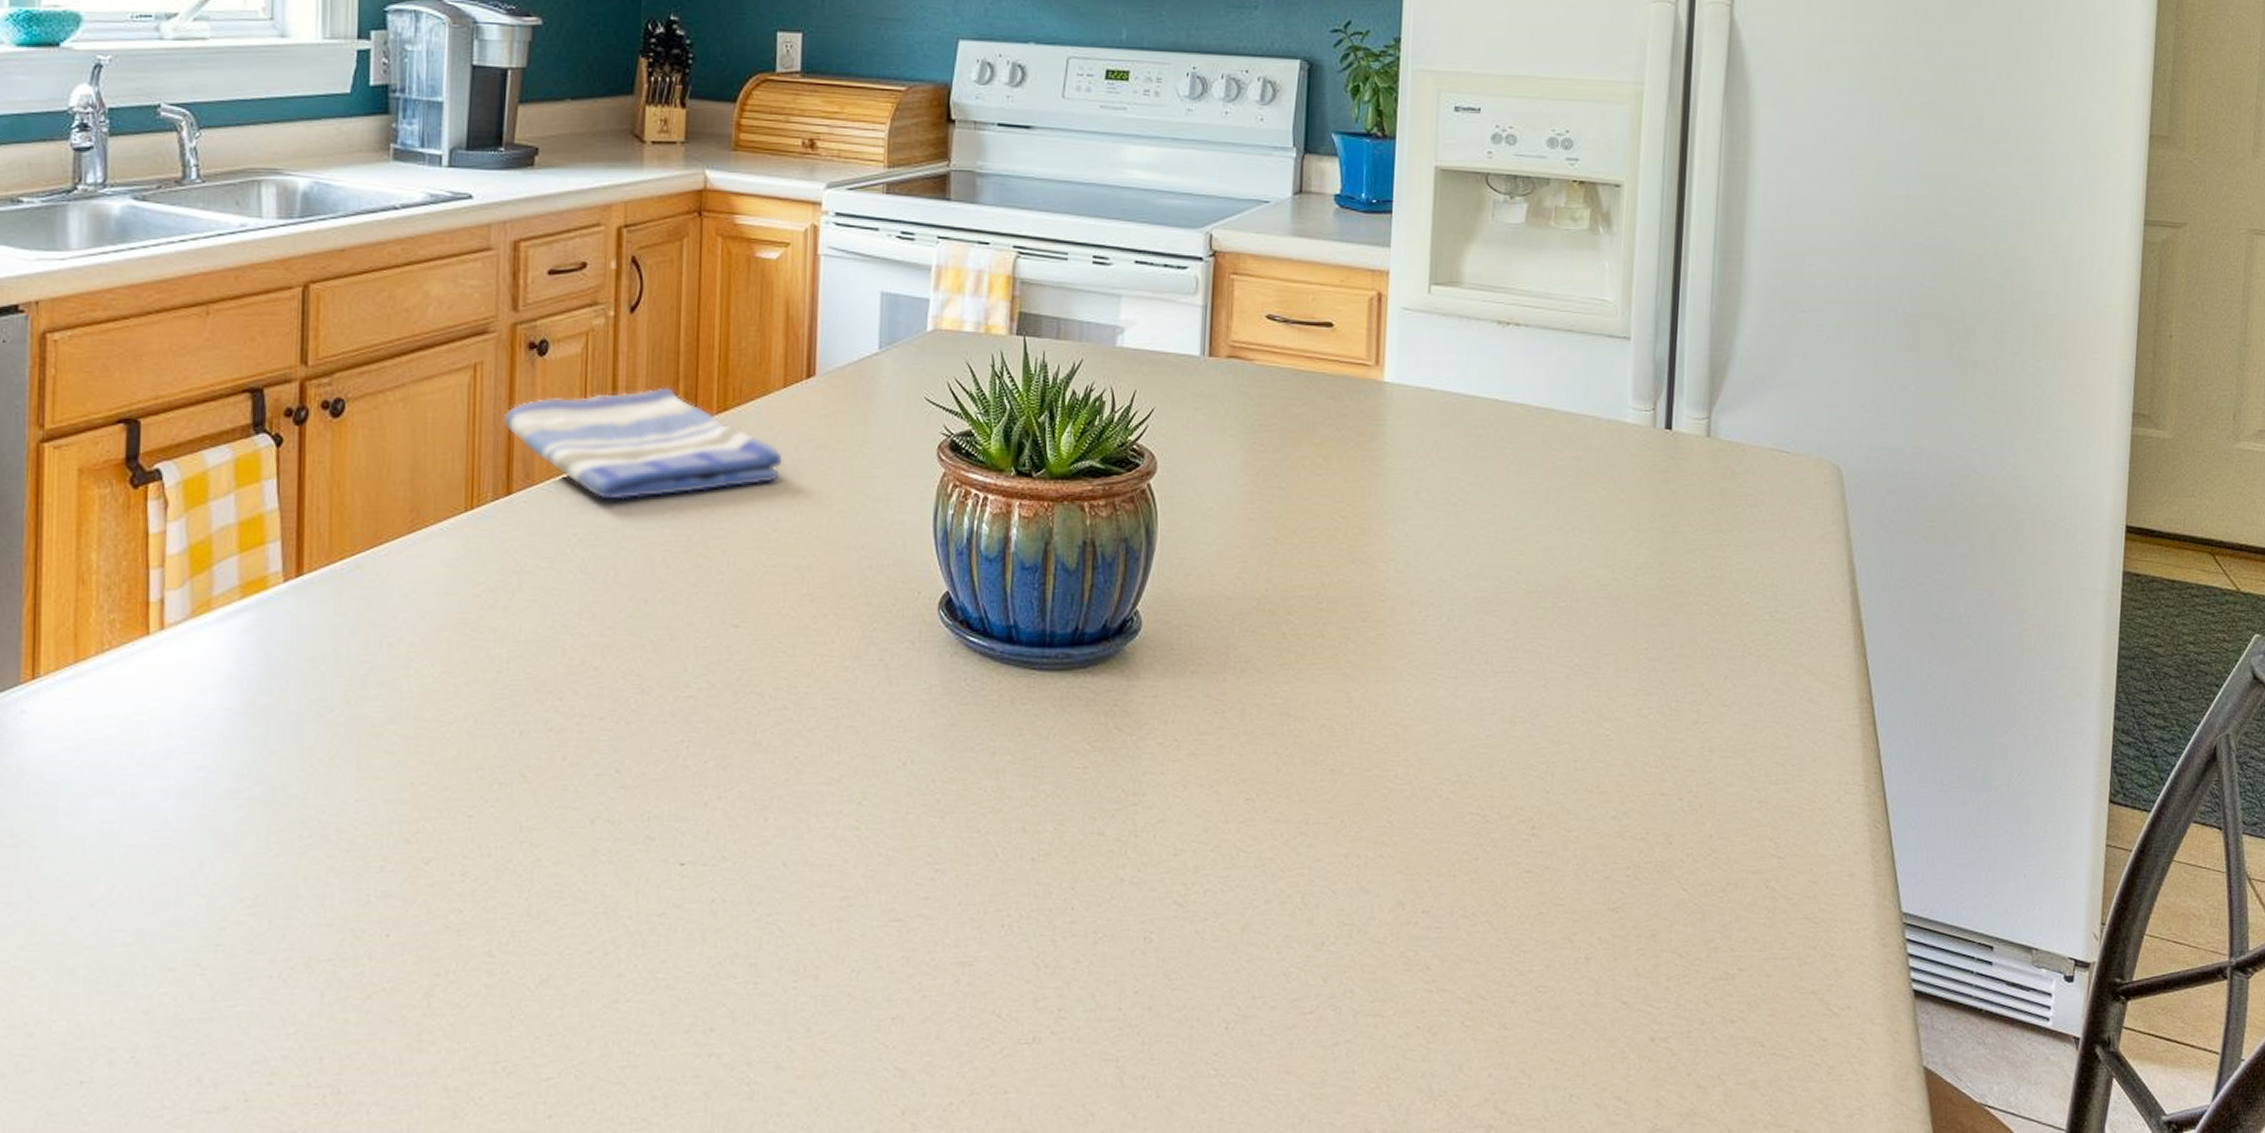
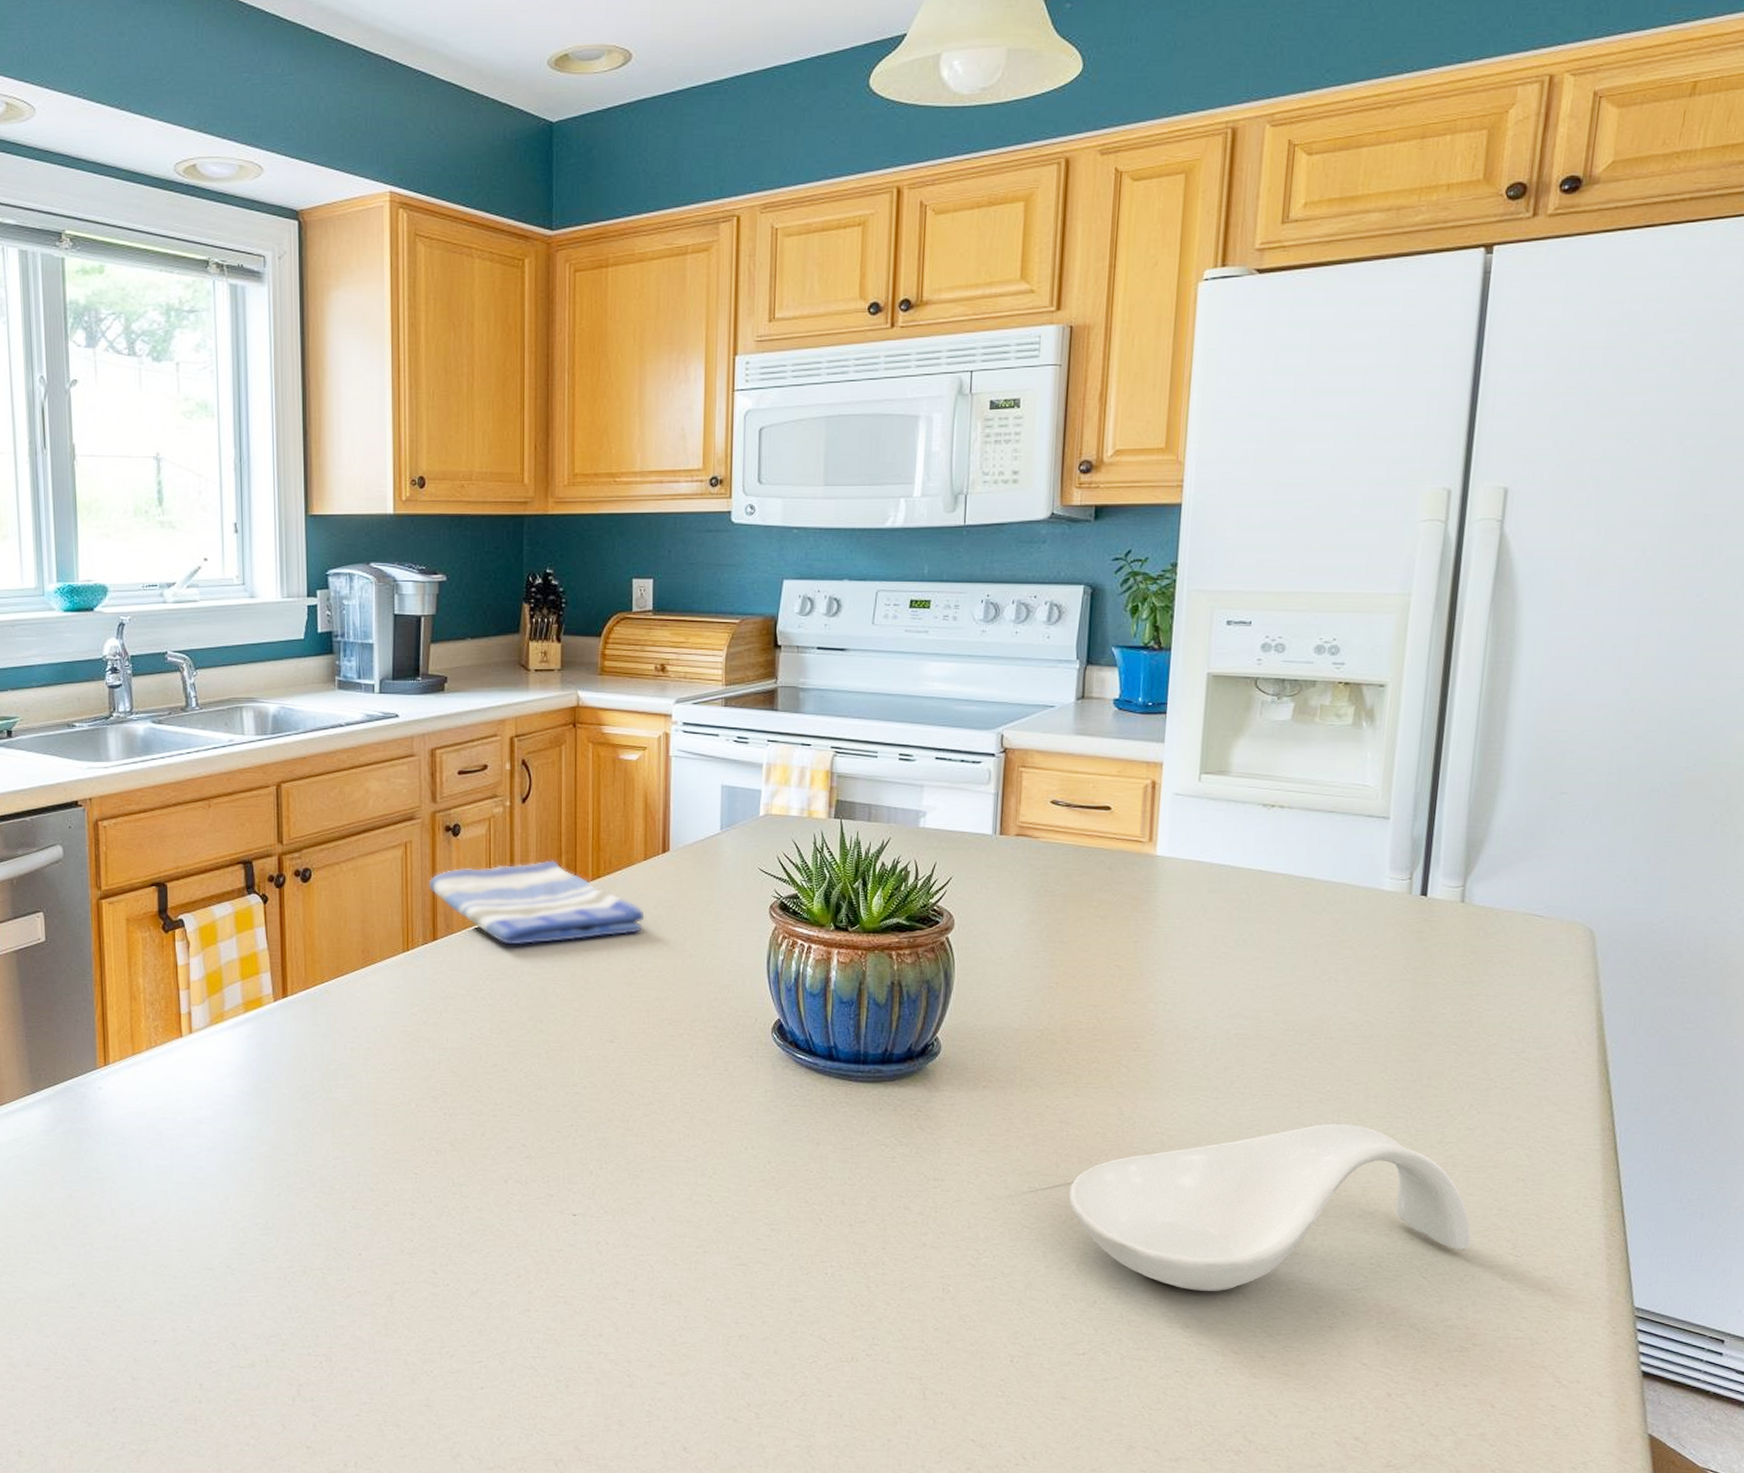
spoon rest: none [1291,704,1732,922] -> present [1068,1123,1471,1291]

